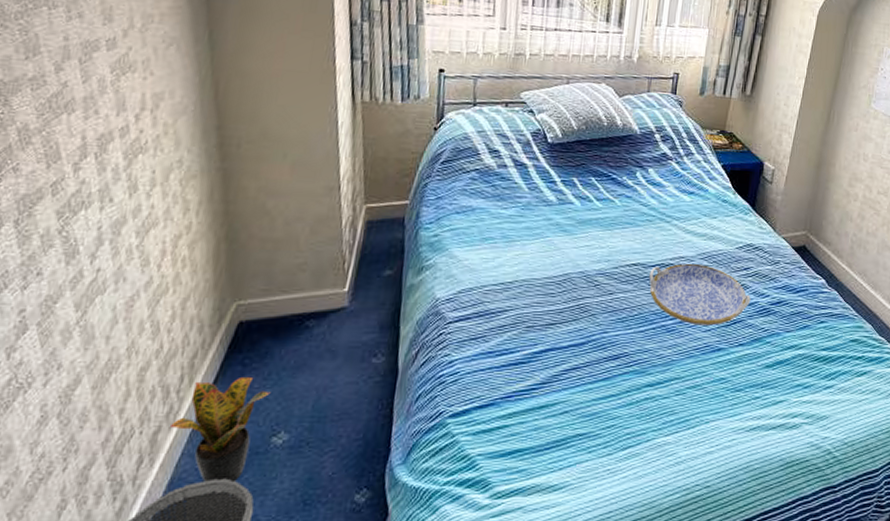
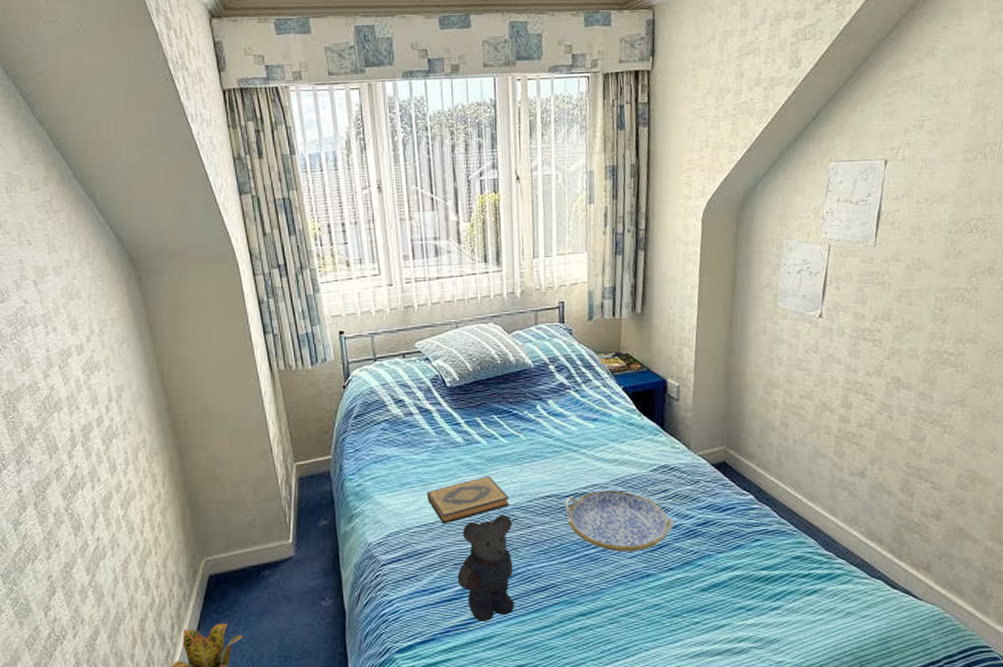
hardback book: none [508,238,595,284] -> present [427,475,510,524]
bear: none [527,278,594,388] -> present [455,514,514,622]

